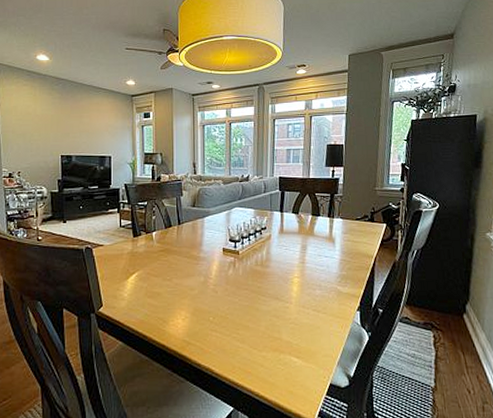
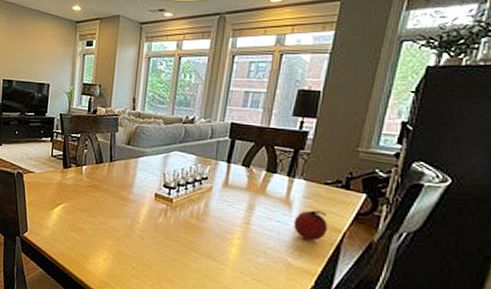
fruit: none [338,243,364,268] -> present [293,210,328,241]

